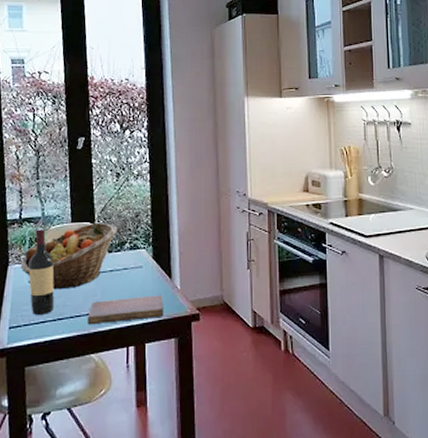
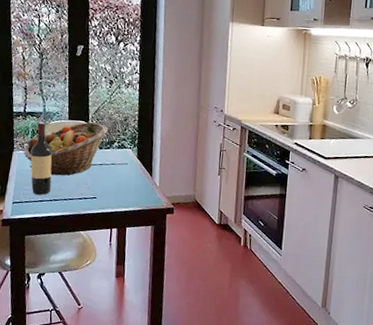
notebook: present [87,295,164,325] -> none [78,188,144,208]

